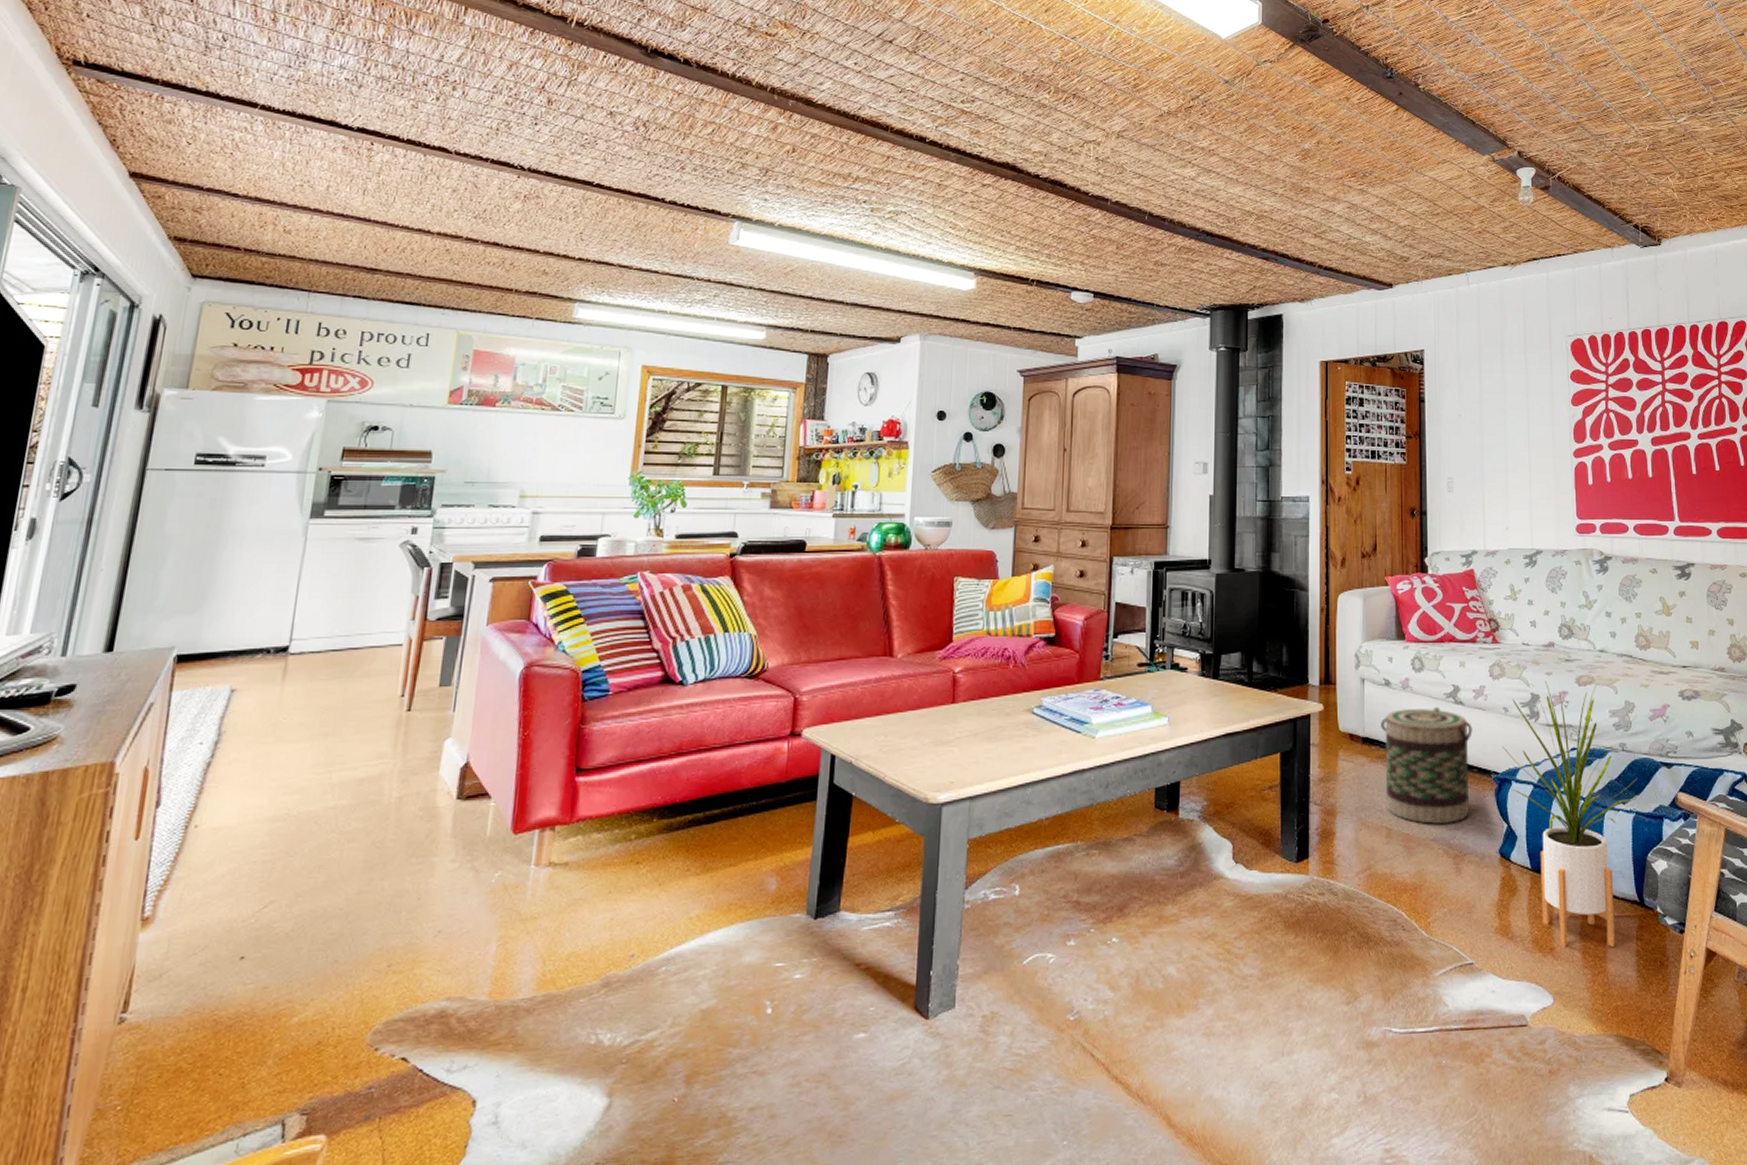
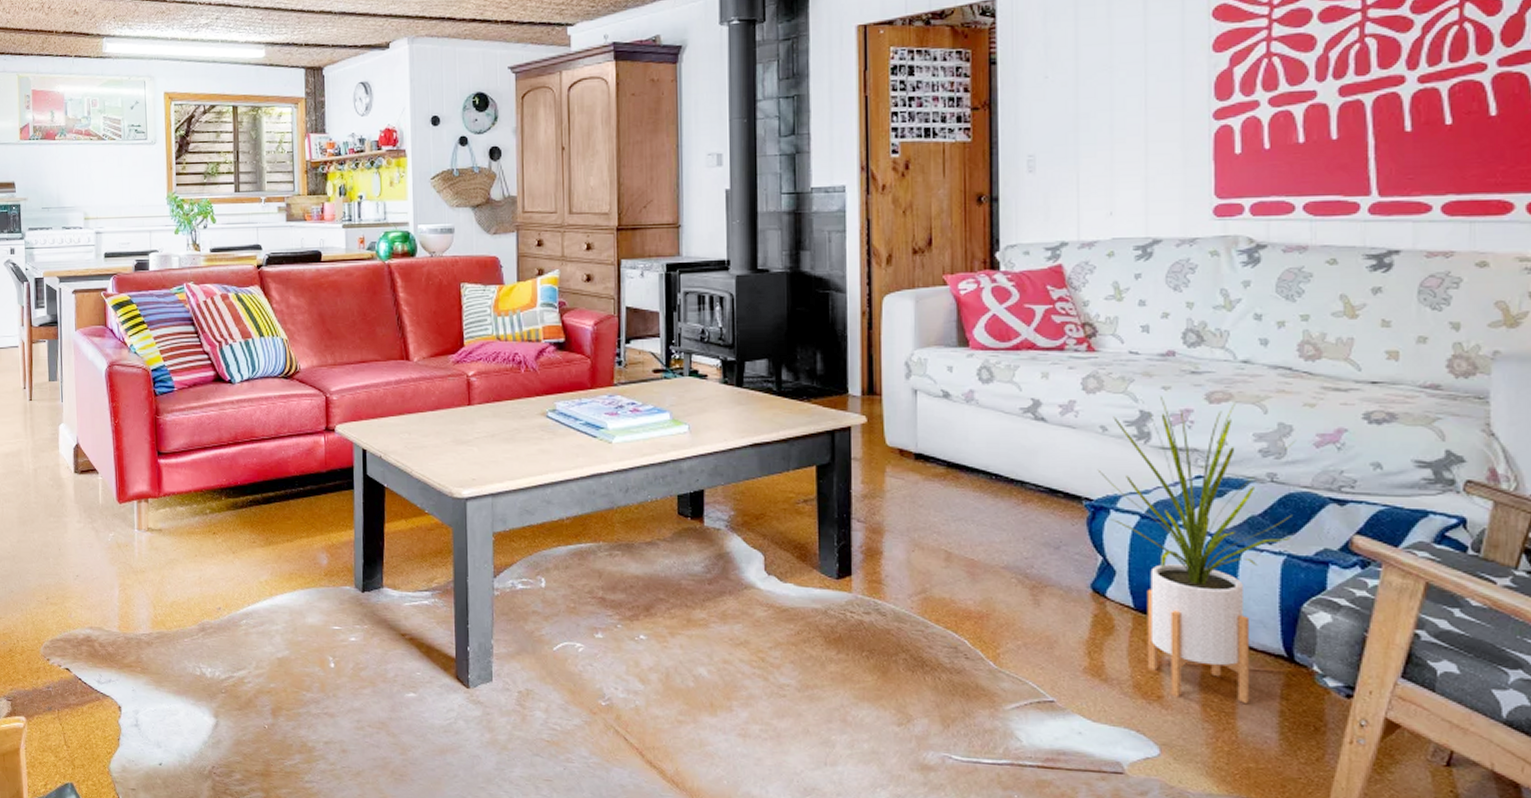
basket: present [1381,707,1473,824] -> none [938,423,1058,551]

